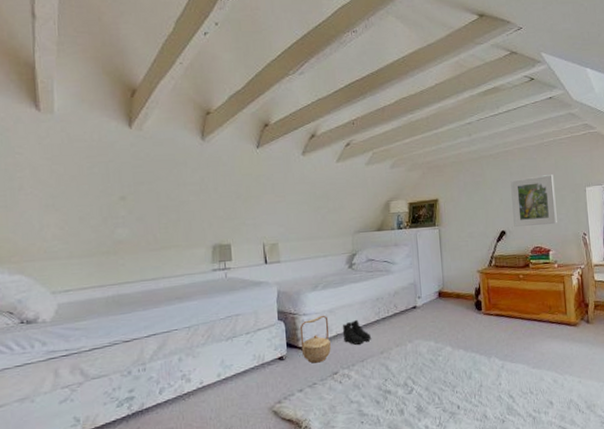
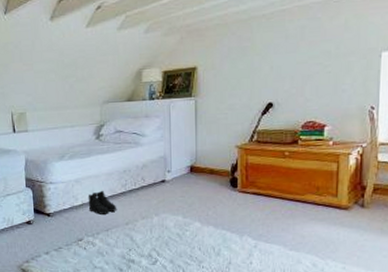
basket: present [299,315,331,364] -> none [46,184,76,229]
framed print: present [510,174,557,227] -> none [284,37,341,98]

